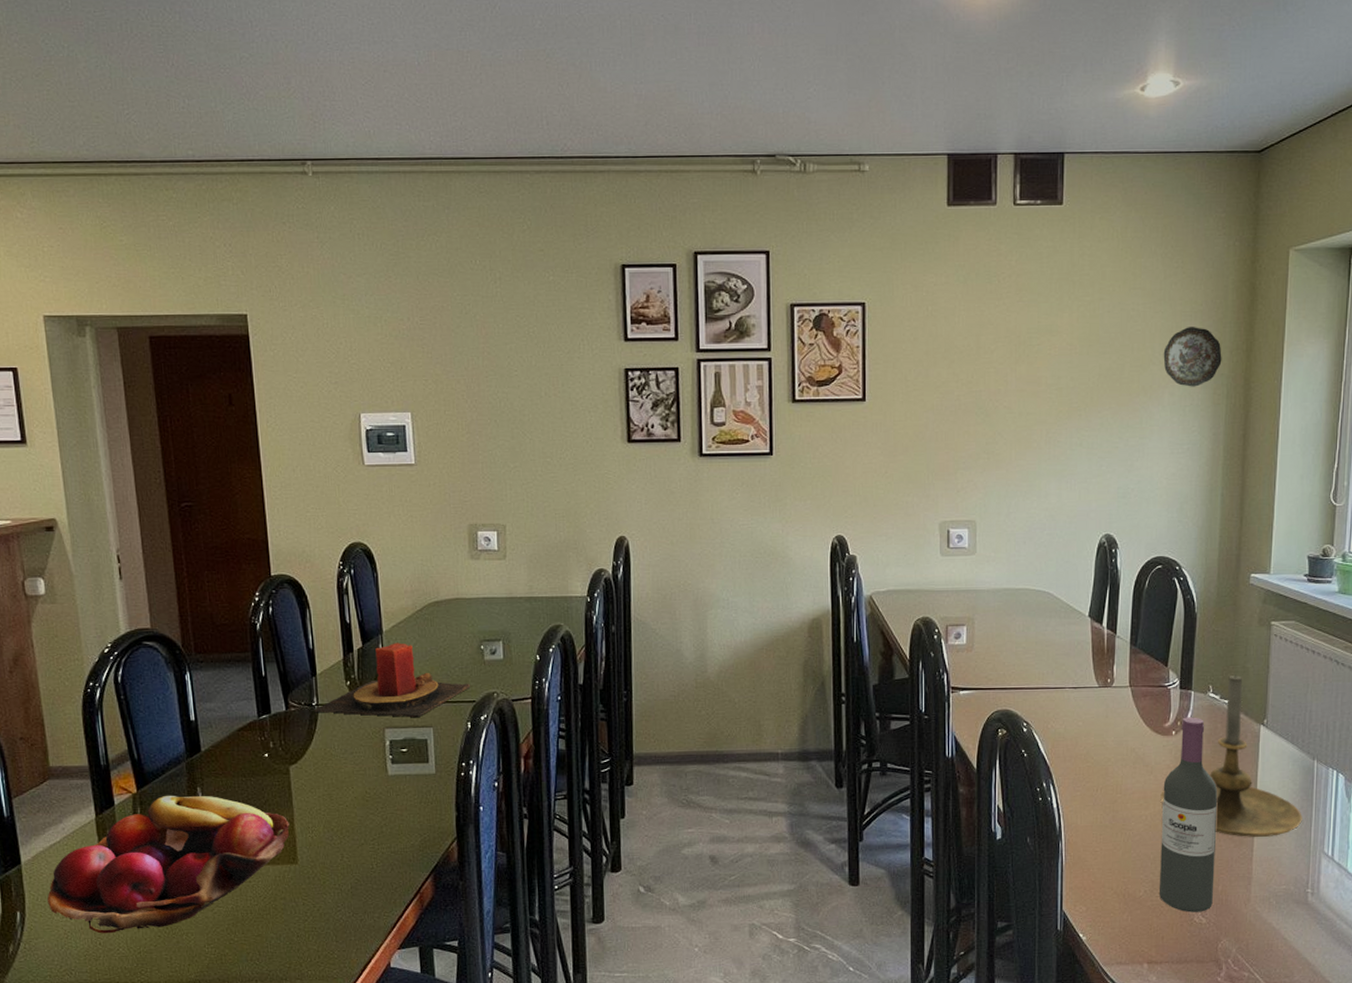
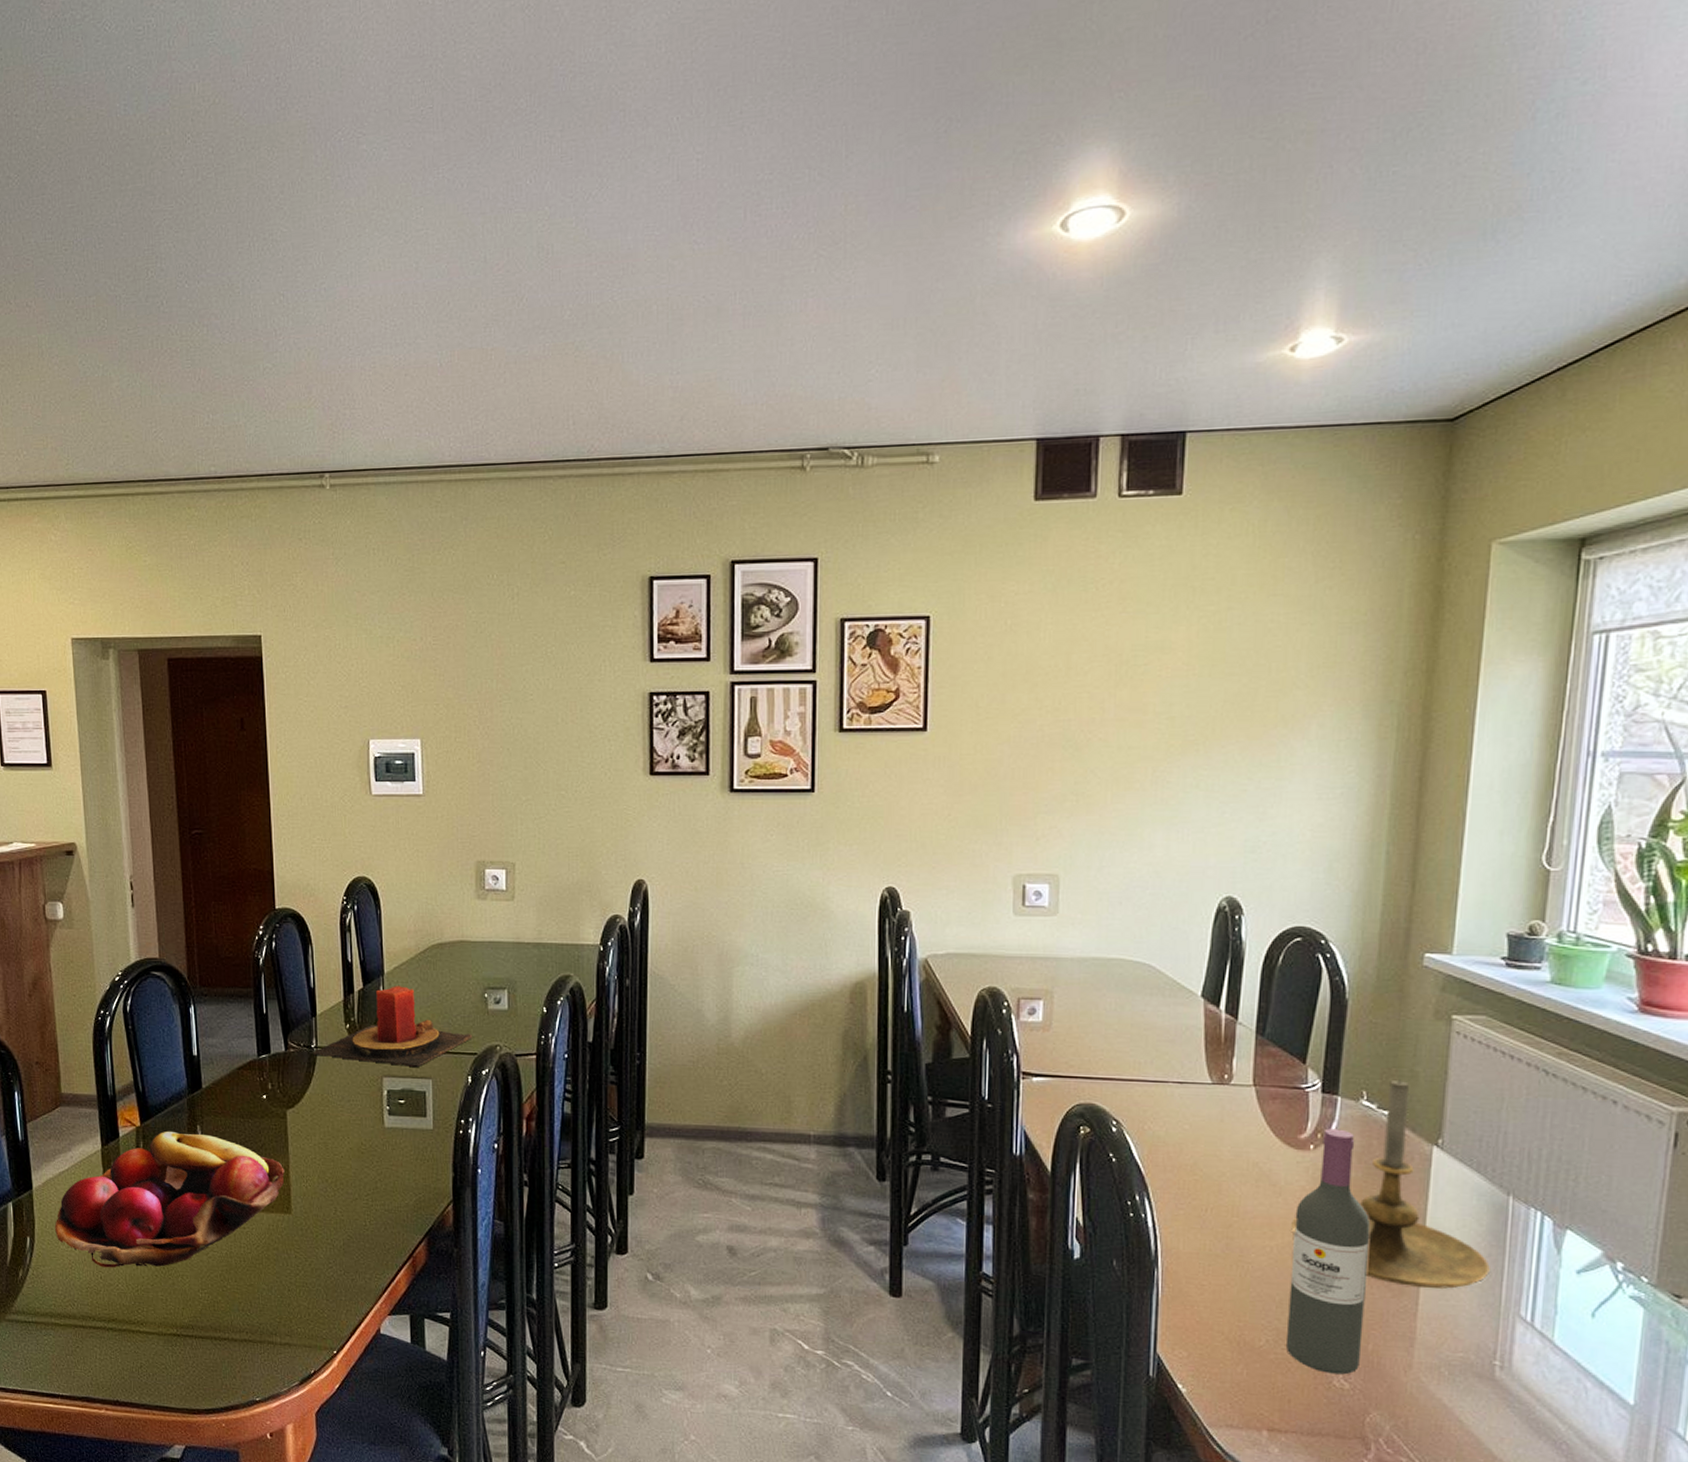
decorative plate: present [1163,327,1222,387] -> none [1311,642,1392,717]

